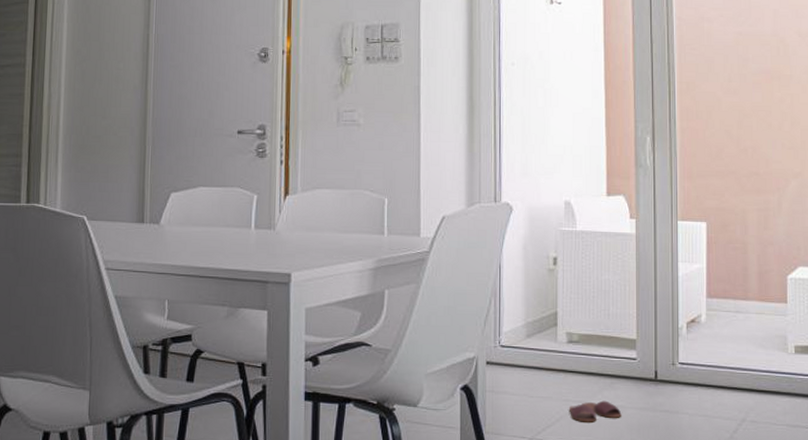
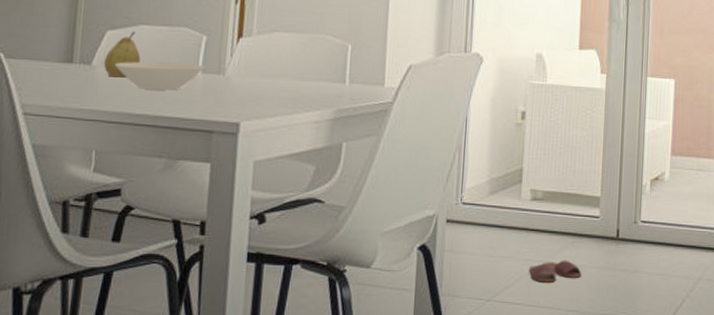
fruit: none [170,193,202,235] -> present [104,32,141,78]
bowl: none [179,220,258,245] -> present [114,61,206,91]

